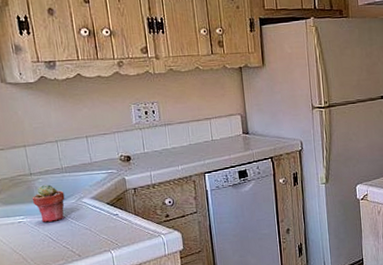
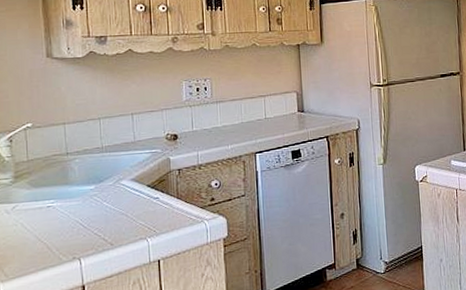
potted succulent: present [31,183,65,223] -> none [65,164,102,207]

